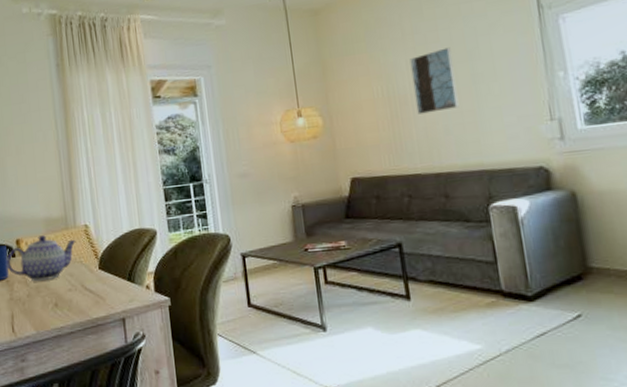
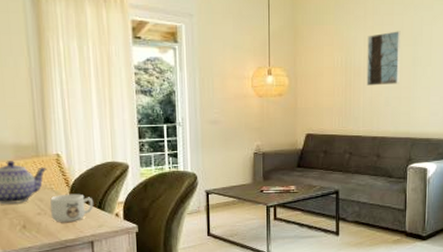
mug: none [80,265,124,298] -> present [50,193,94,222]

